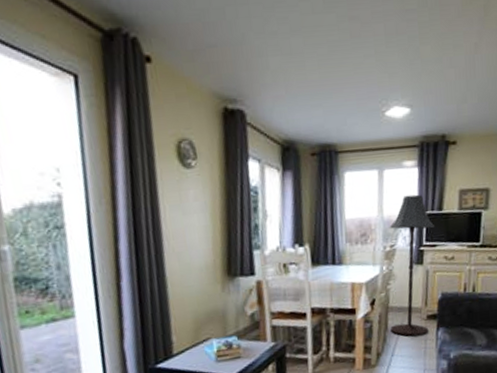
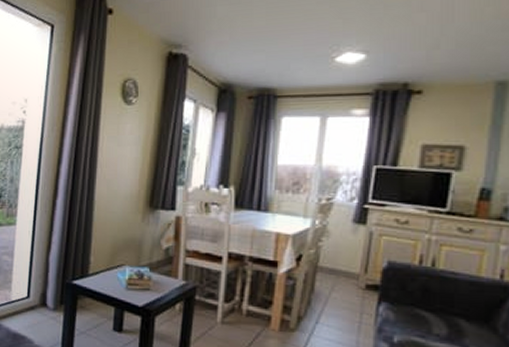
floor lamp: present [389,194,436,337] -> none [317,146,386,307]

